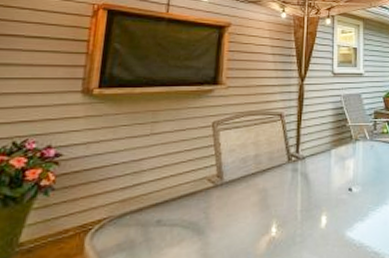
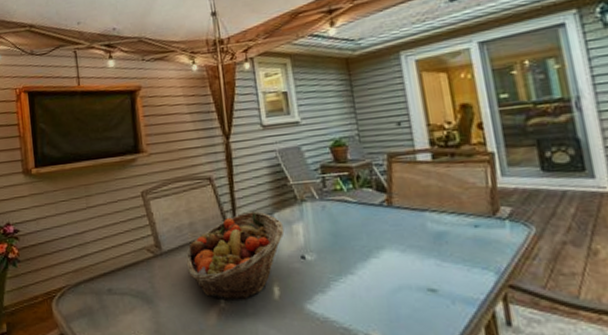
fruit basket: none [245,147,338,230] -> present [185,211,285,301]

